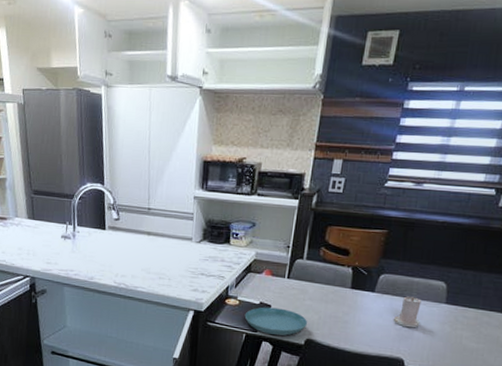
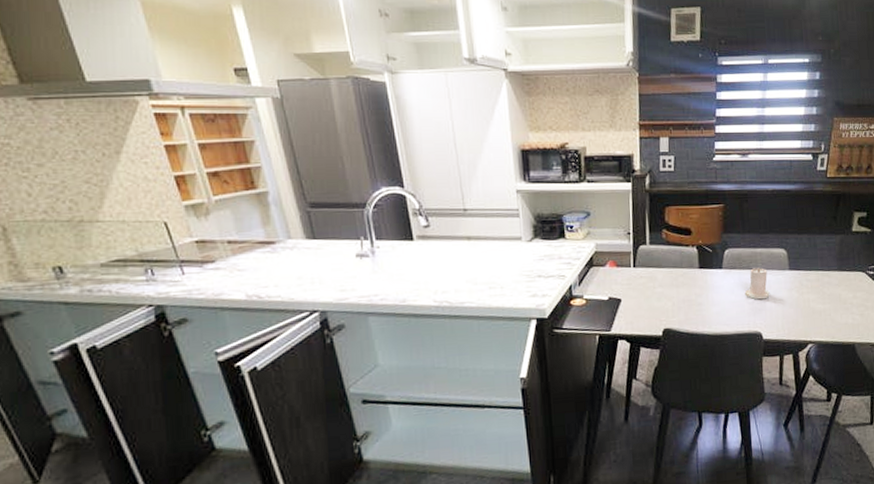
saucer: present [244,307,308,336] -> none [594,300,663,331]

